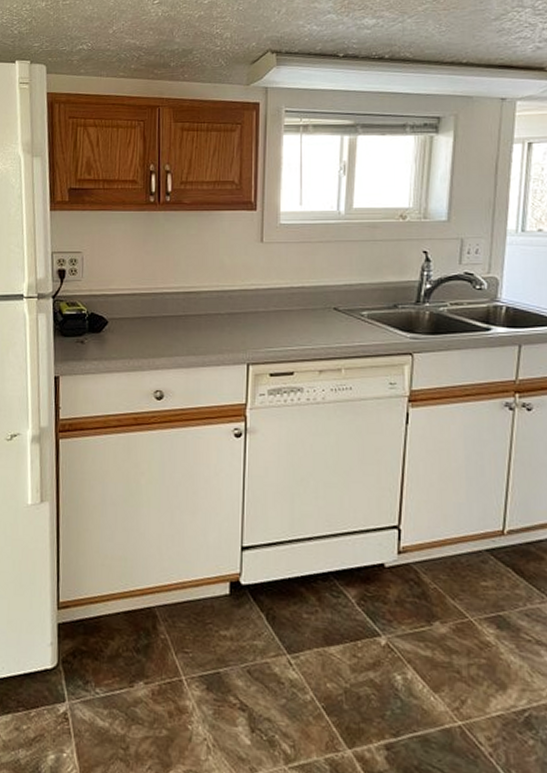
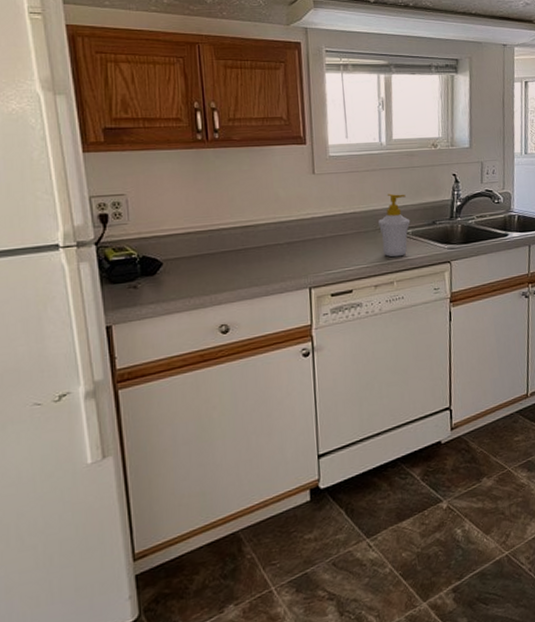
soap bottle: none [328,269,367,341] -> present [377,193,411,258]

